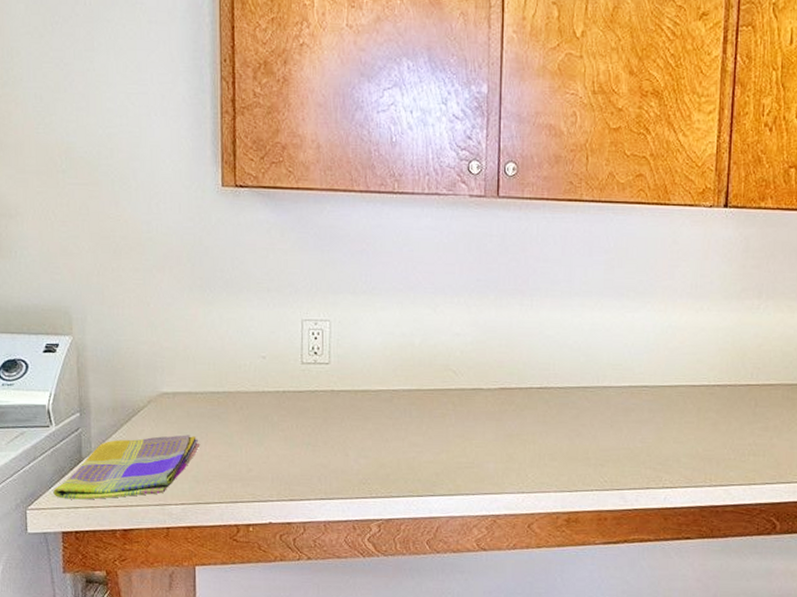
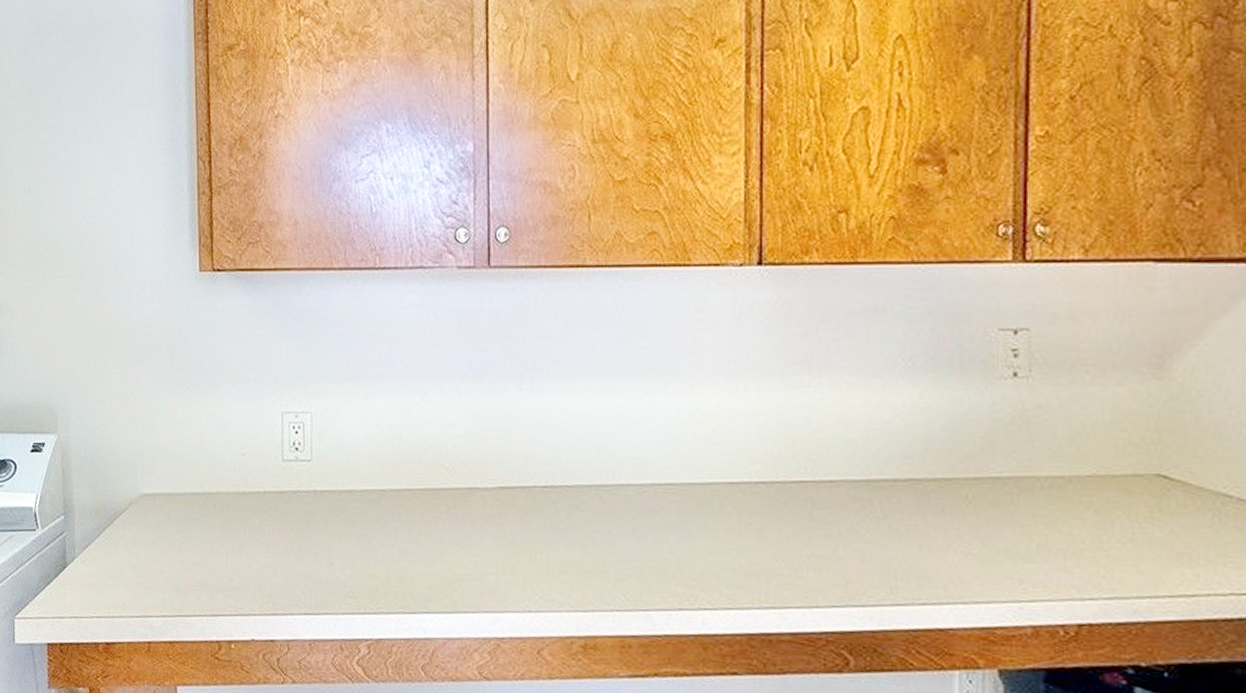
dish towel: present [53,435,200,500] -> none [39,539,181,609]

